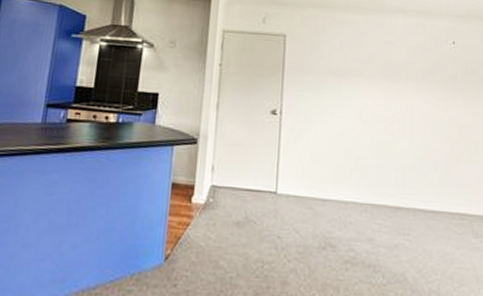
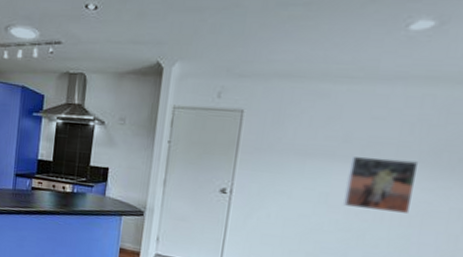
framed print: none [375,75,423,125] -> present [344,155,419,215]

